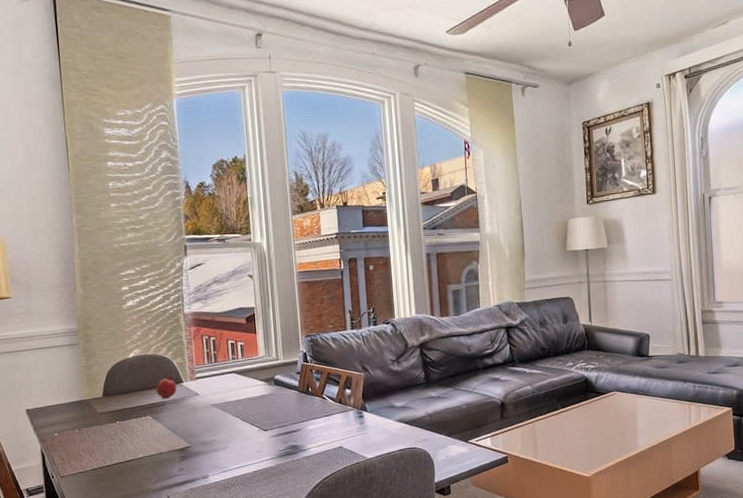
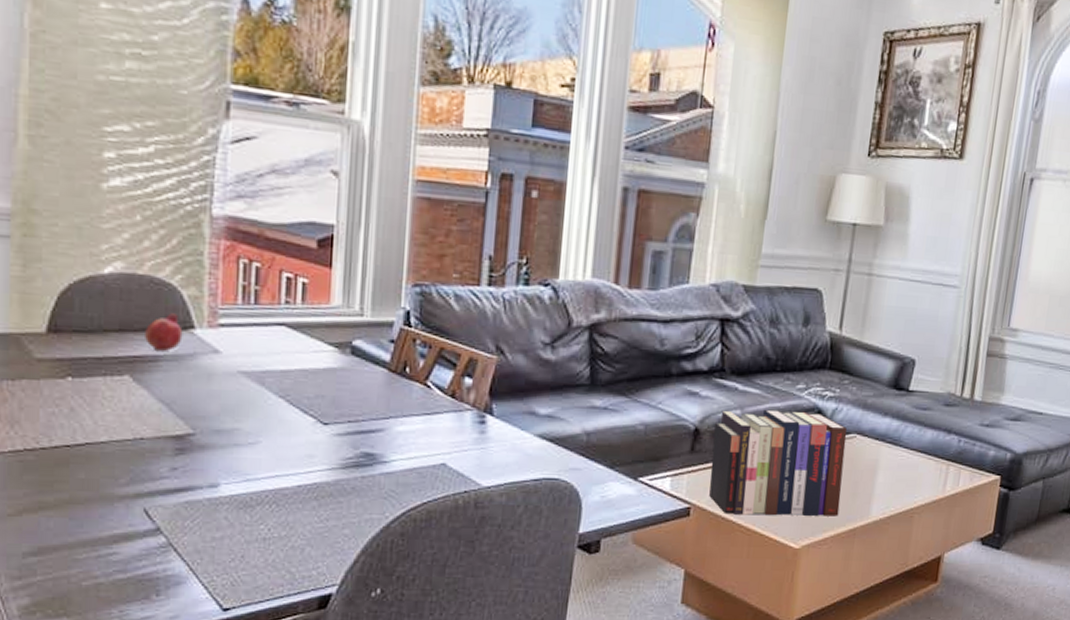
books: none [514,381,614,459] -> present [709,409,847,516]

